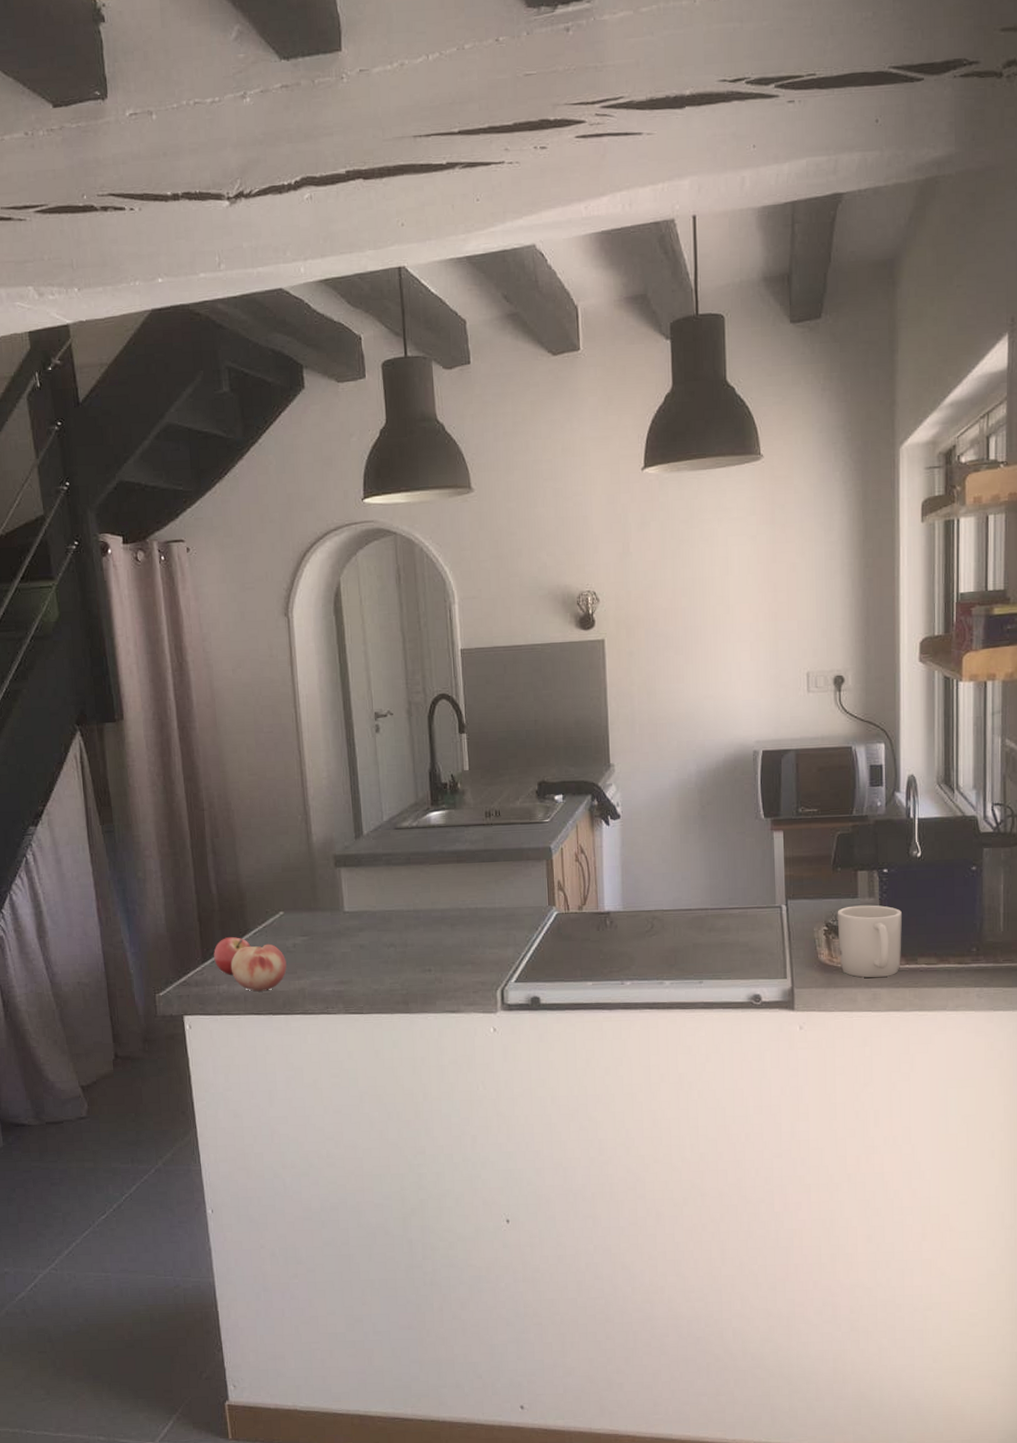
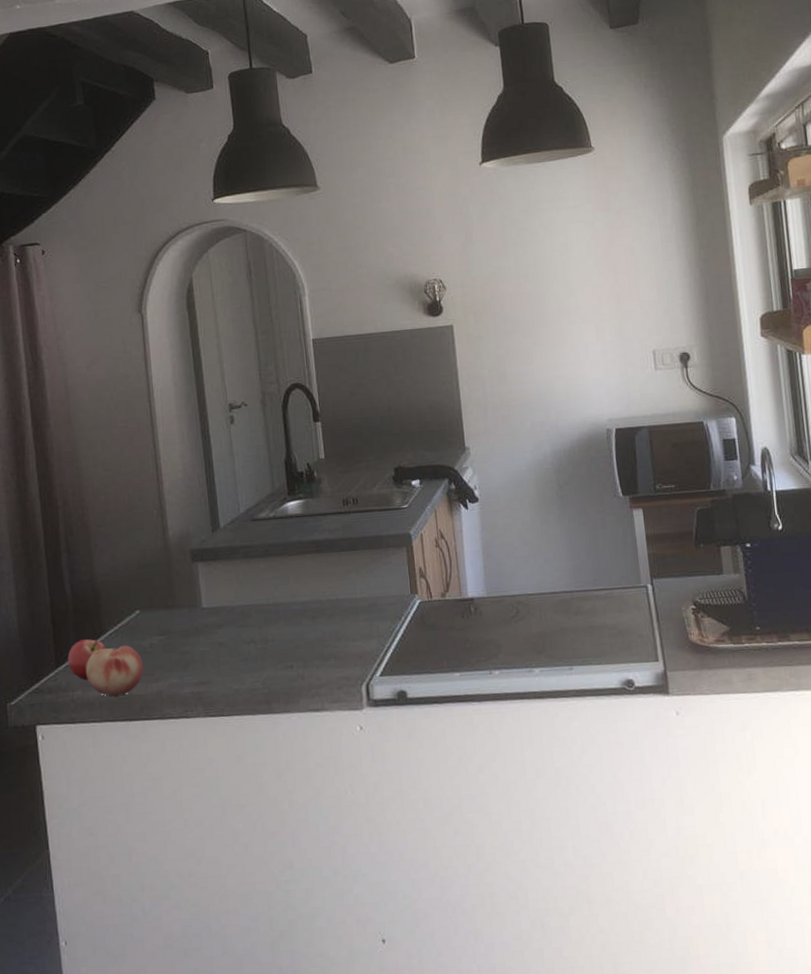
mug: present [837,905,903,978] -> none [703,581,774,658]

